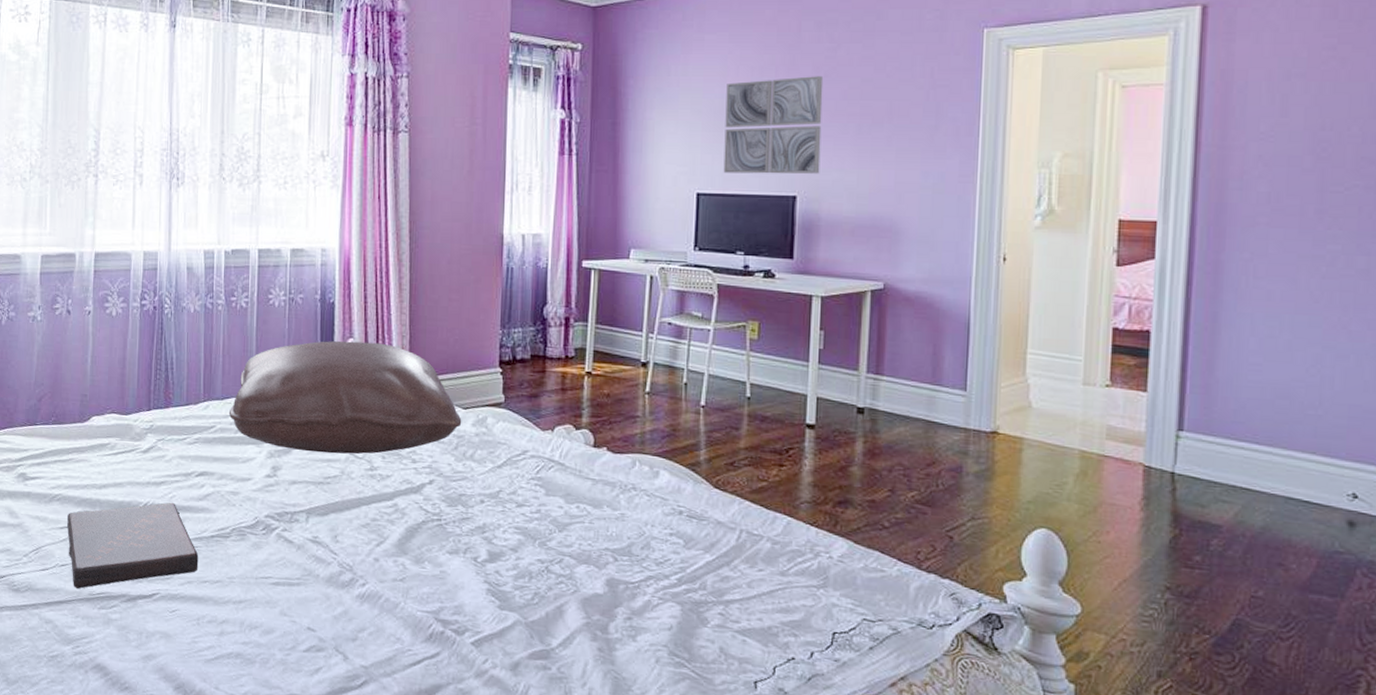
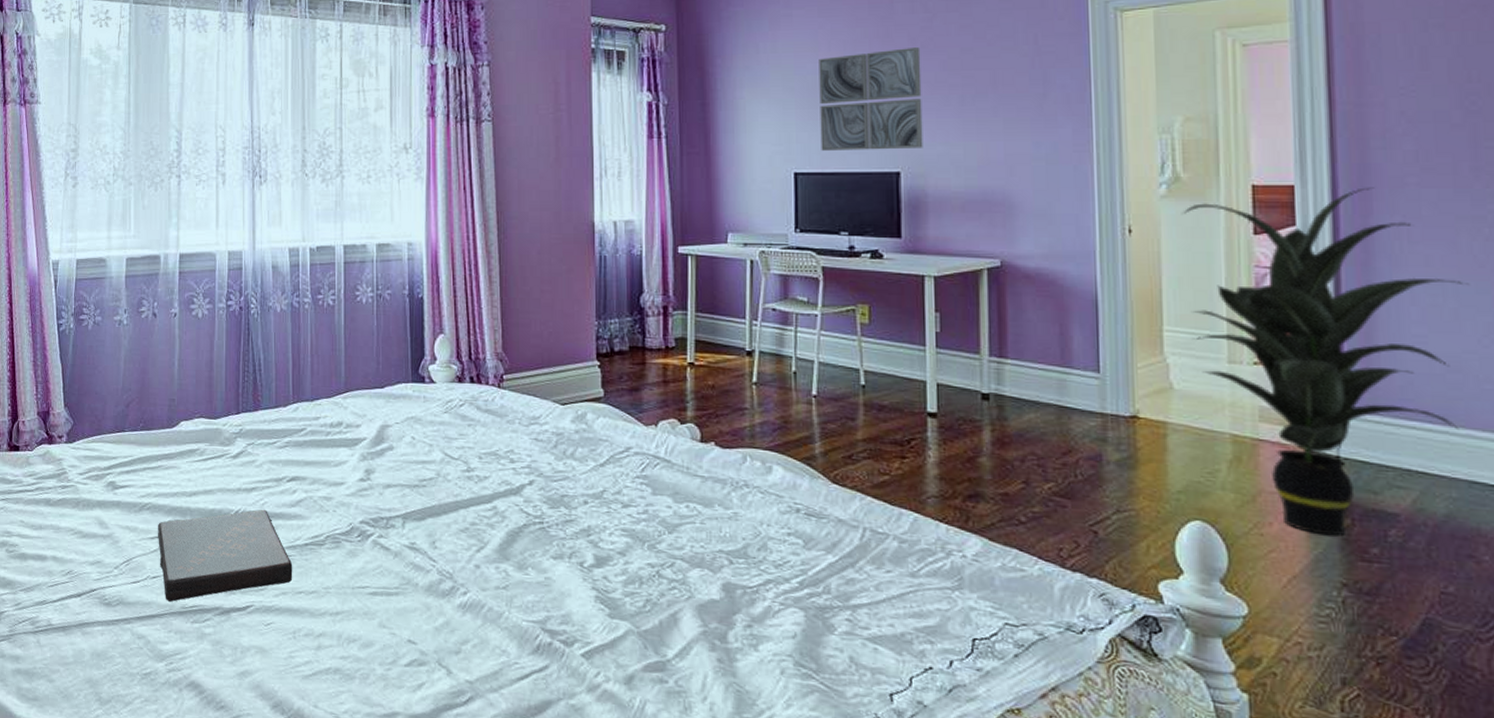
pillow: present [229,341,462,454] -> none [320,337,560,455]
indoor plant: none [1053,225,1303,545] -> present [1183,187,1468,537]

